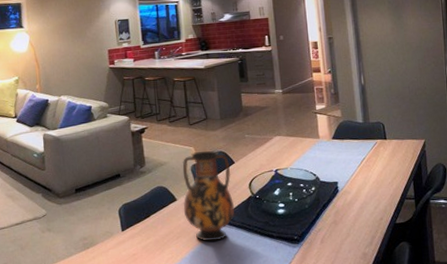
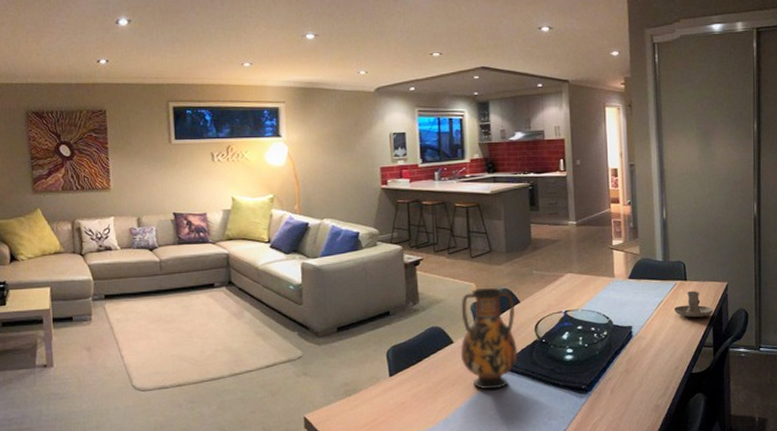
candle holder: none [375,148,413,173] -> present [673,291,714,318]

